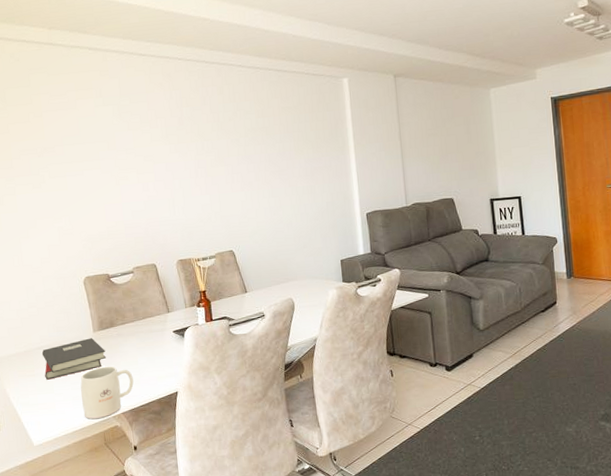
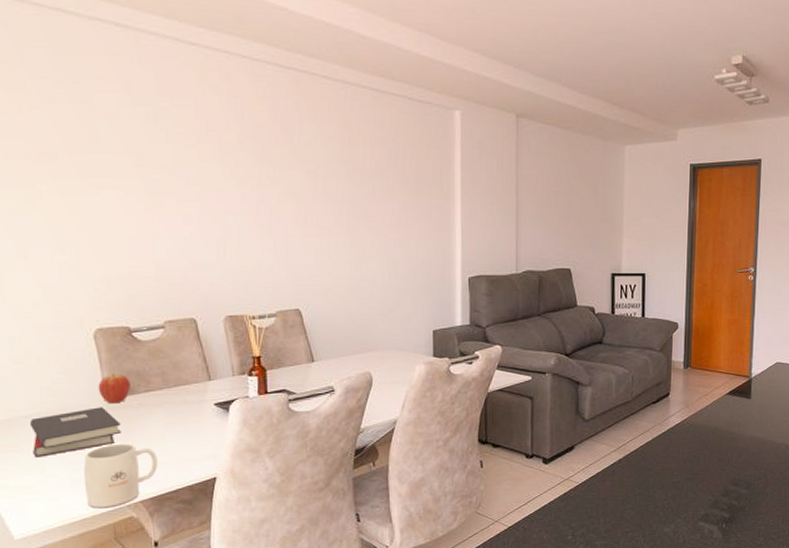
fruit: none [88,311,112,335] -> present [98,373,132,404]

